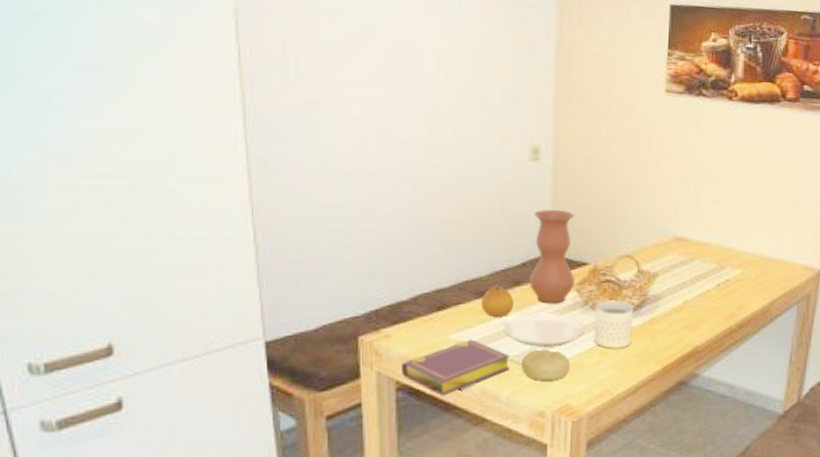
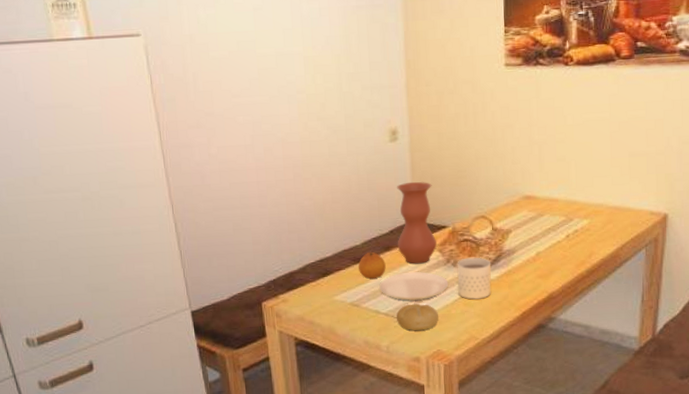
book: present [400,339,510,396] -> none [297,299,387,348]

